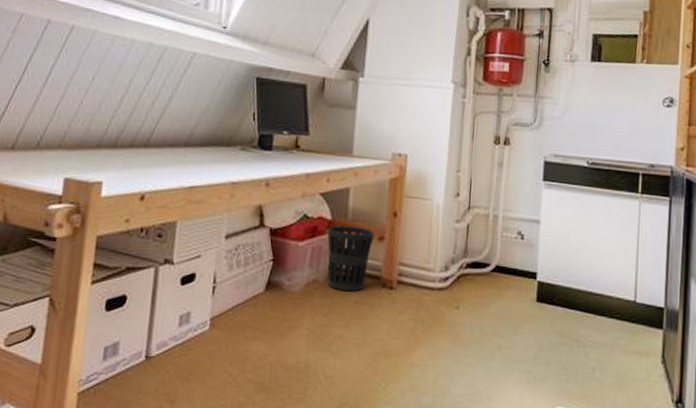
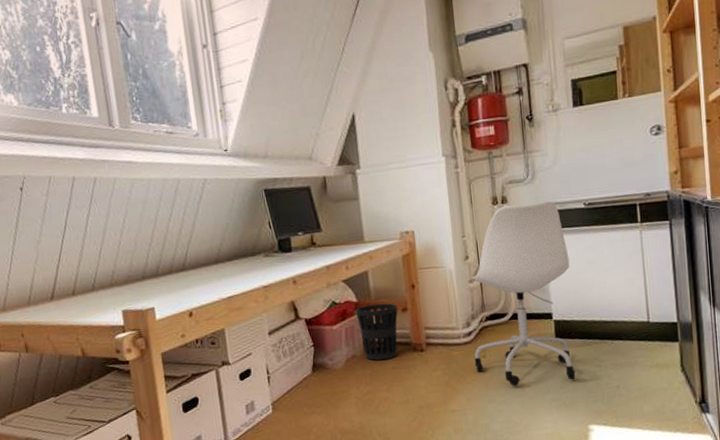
office chair: none [445,147,564,352] -> present [472,201,576,386]

